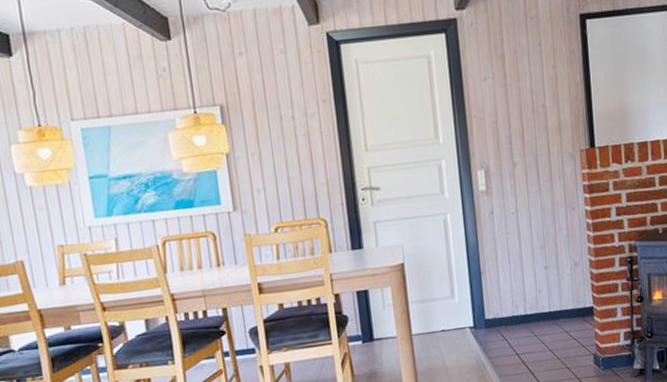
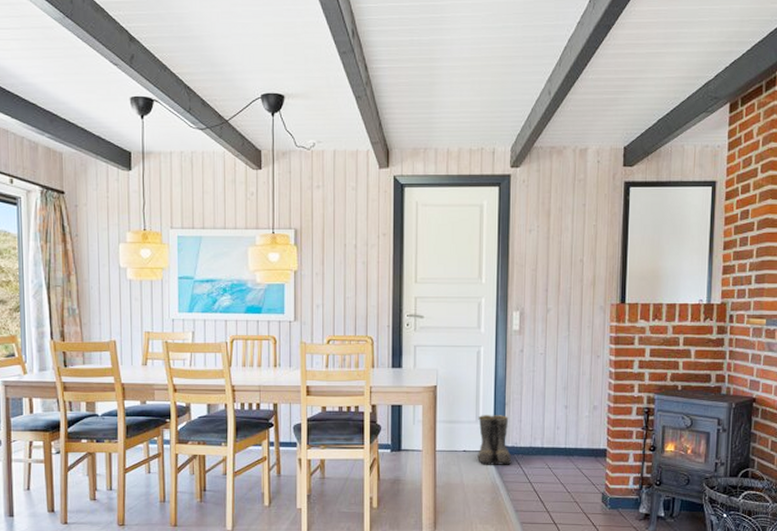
boots: none [453,285,496,343] -> present [477,415,512,465]

